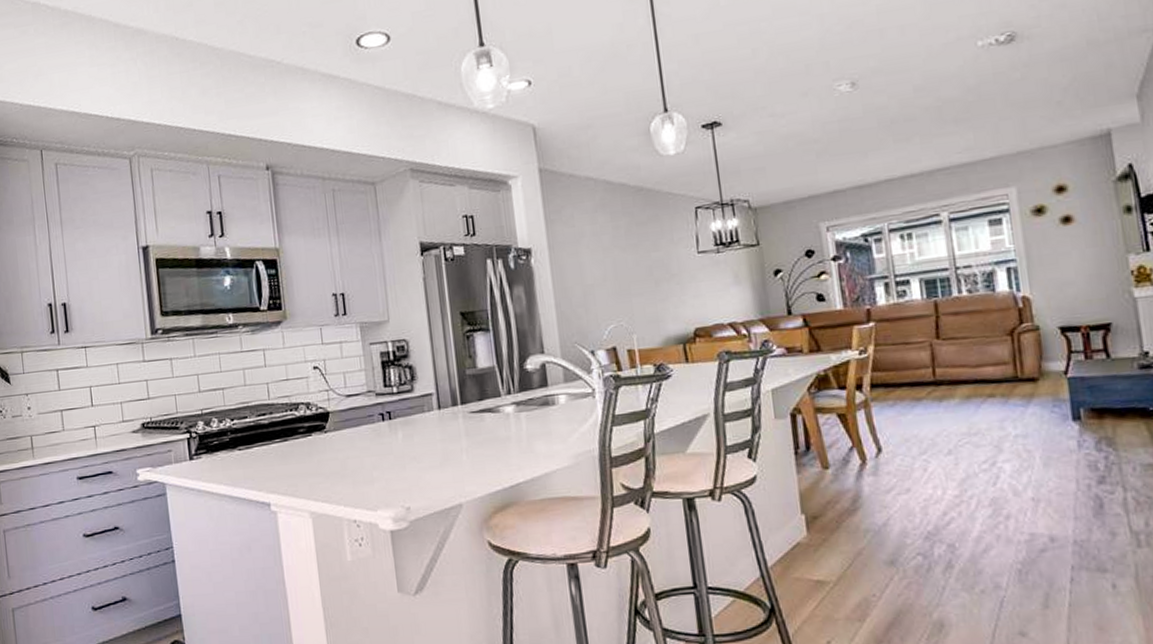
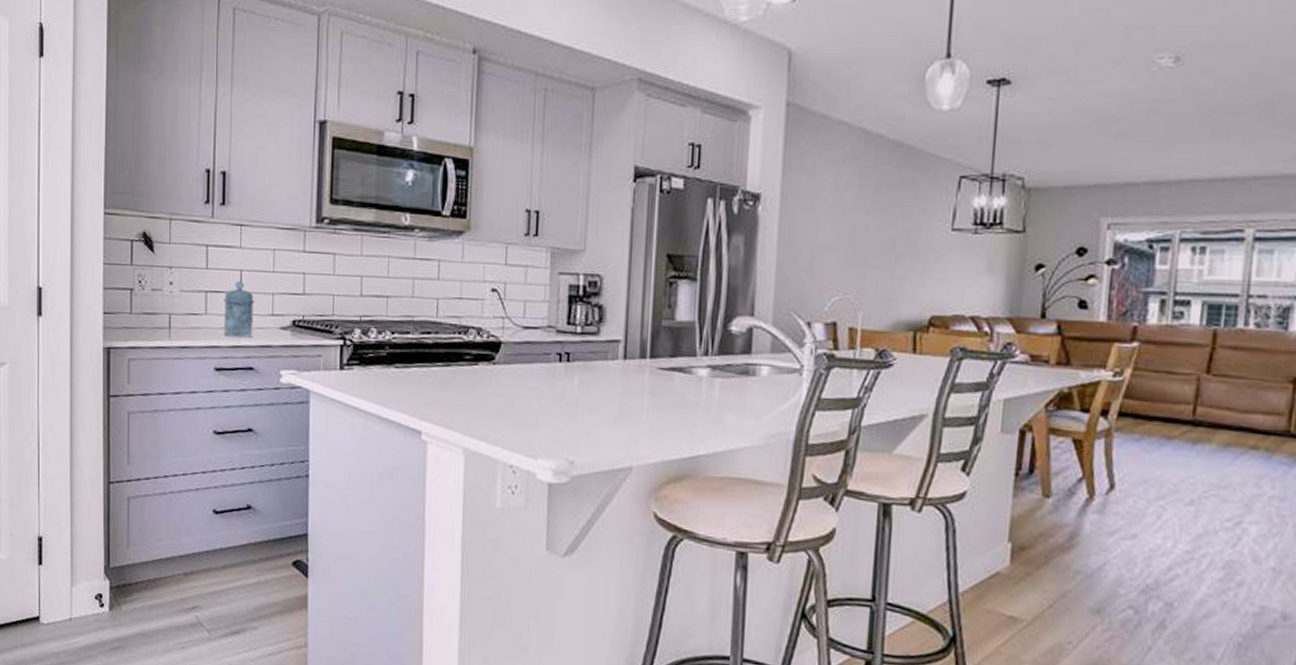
canister: none [78,396,108,448] -> present [224,280,255,339]

